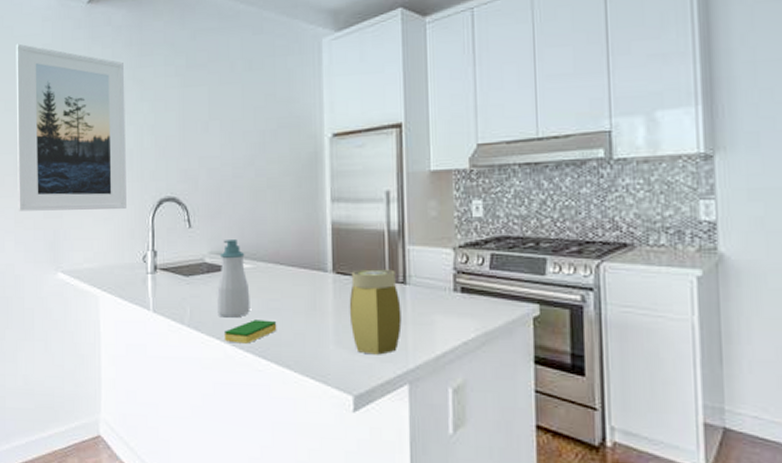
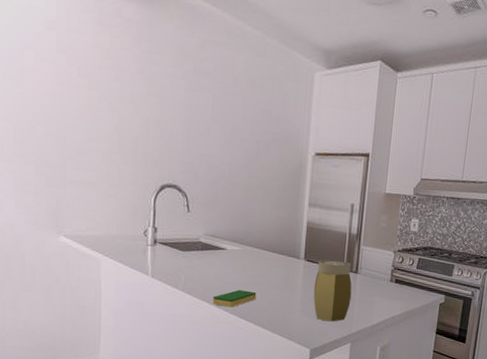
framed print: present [16,43,126,211] -> none [15,12,133,188]
soap bottle: present [217,240,250,318] -> none [208,225,237,287]

